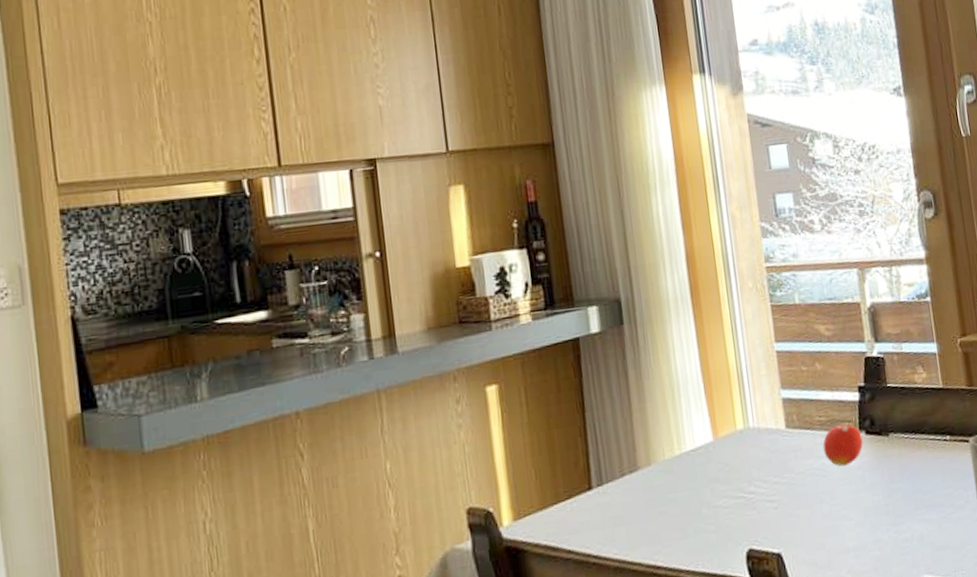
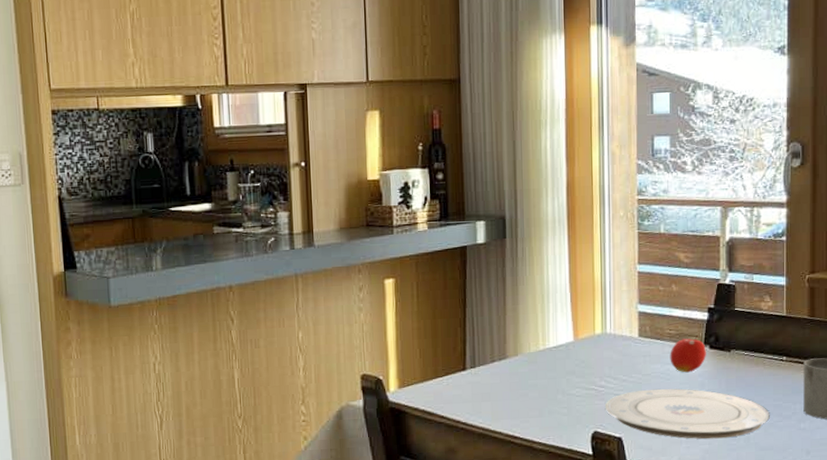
plate: none [757,485,942,547] -> present [605,388,770,439]

